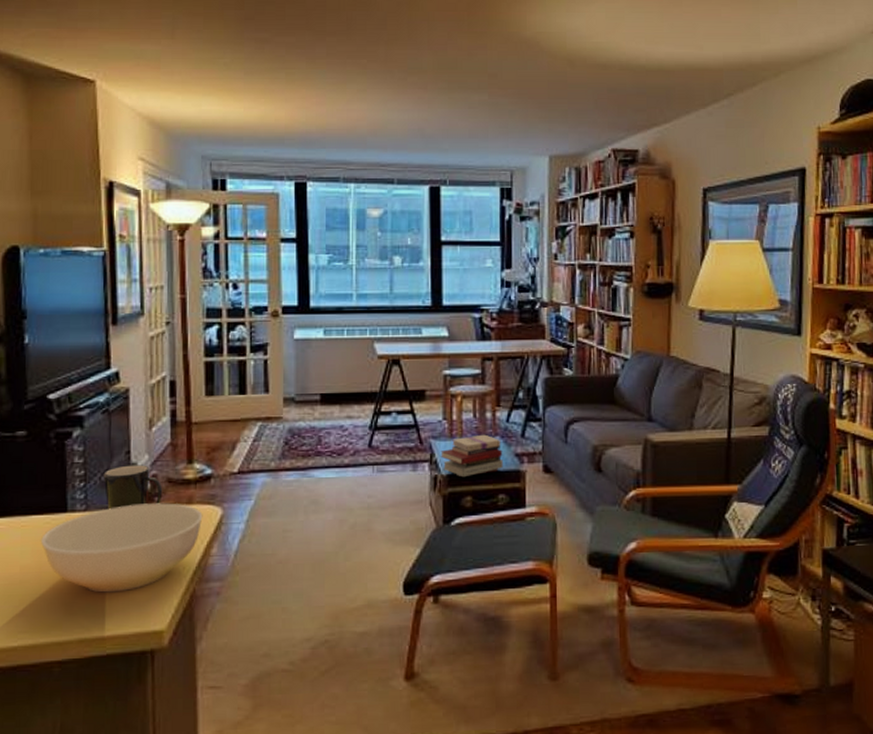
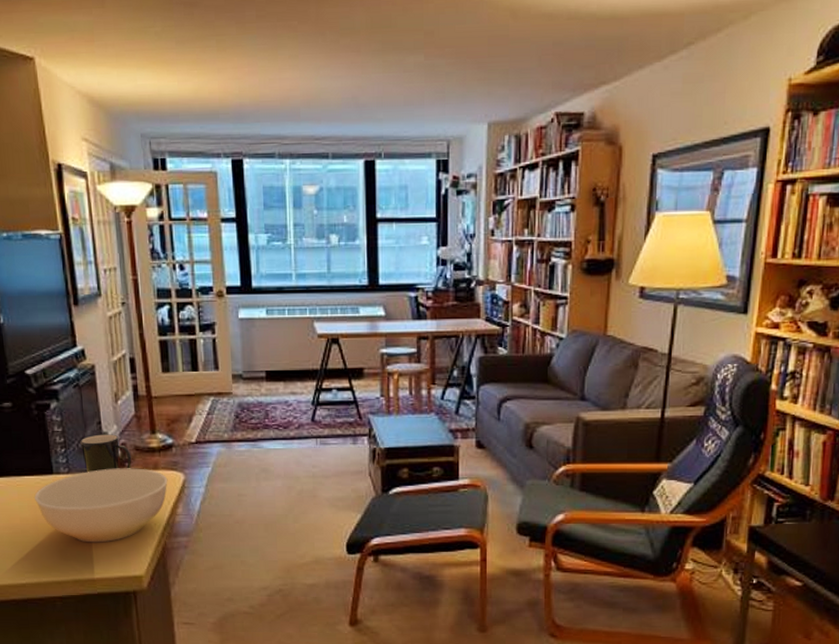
books: present [441,434,503,478] -> none [379,411,438,451]

